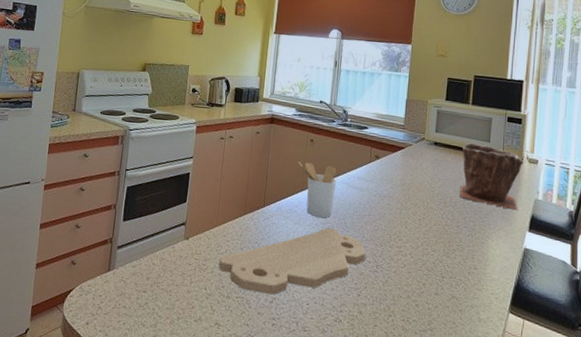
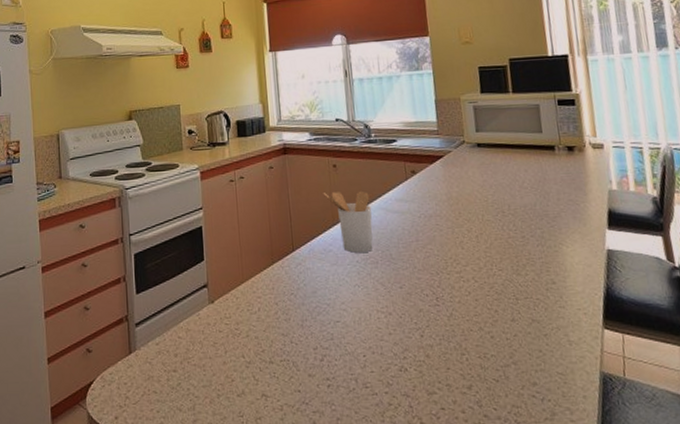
cutting board: present [218,227,366,295] -> none [253,263,422,352]
plant pot: present [459,142,523,211] -> none [510,136,591,207]

